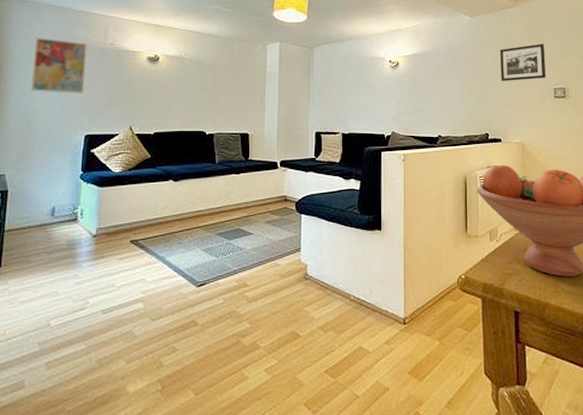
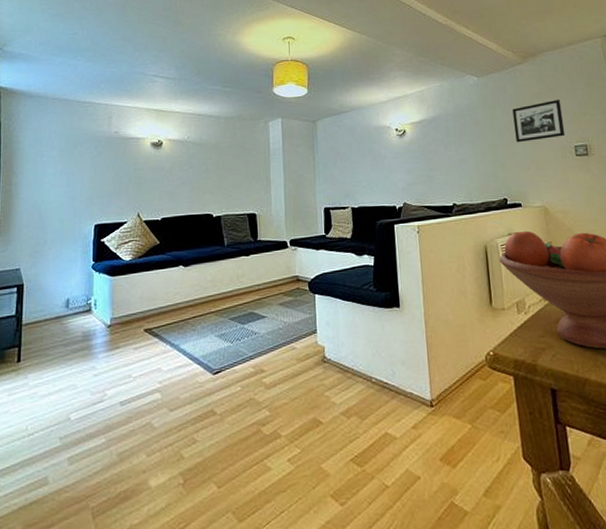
wall art: present [31,37,88,93] -> none [41,130,93,185]

